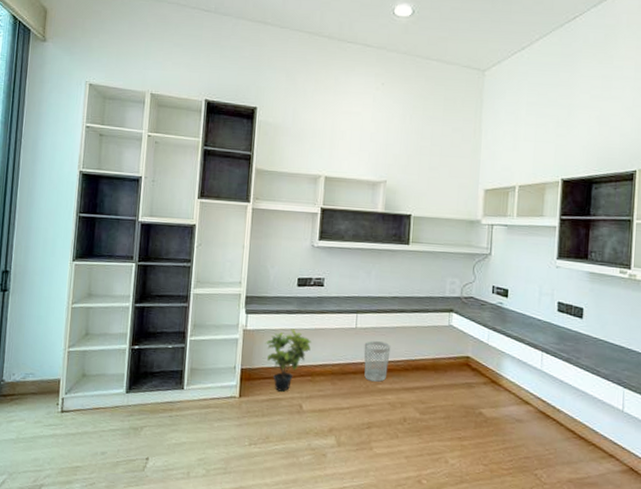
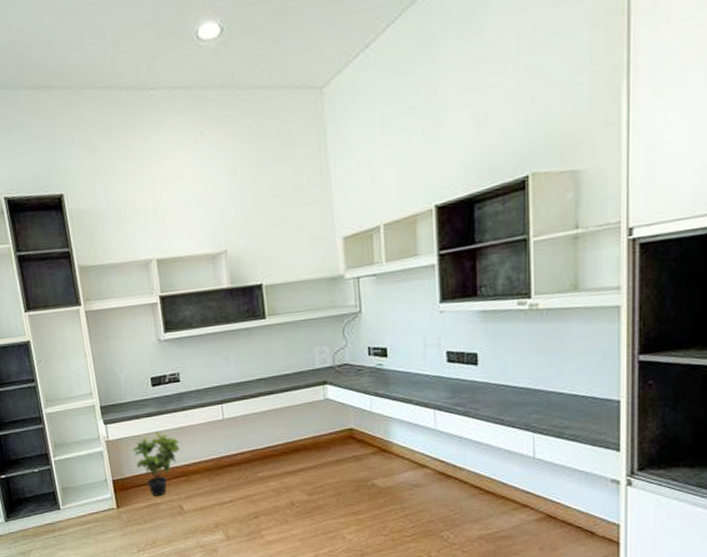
wastebasket: present [364,341,391,382] -> none [235,428,266,471]

